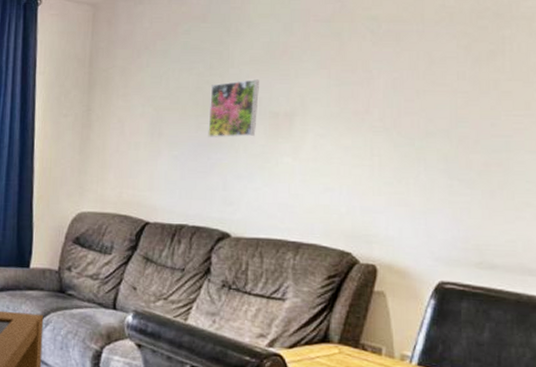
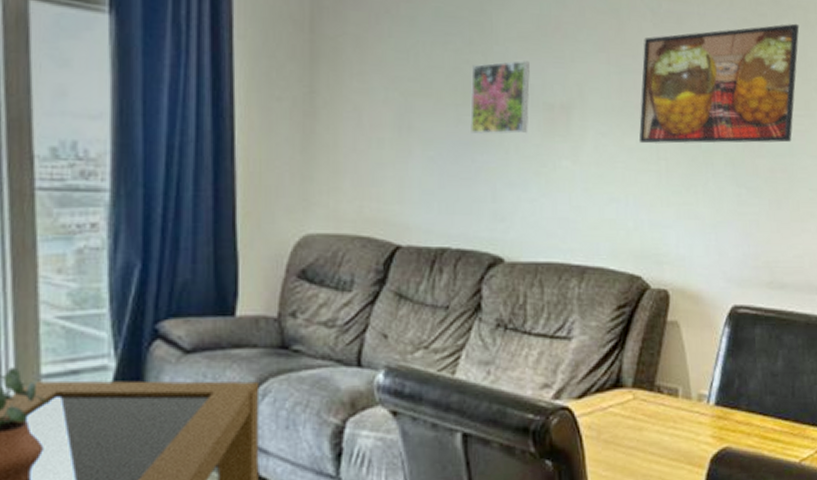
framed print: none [354,33,523,143] -> present [638,23,800,144]

